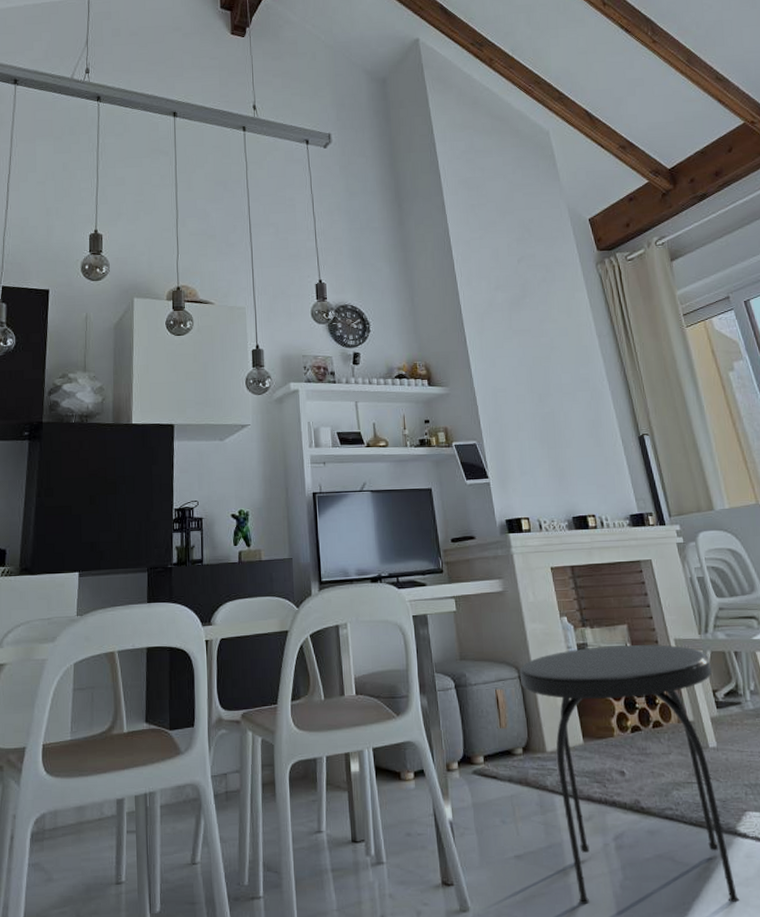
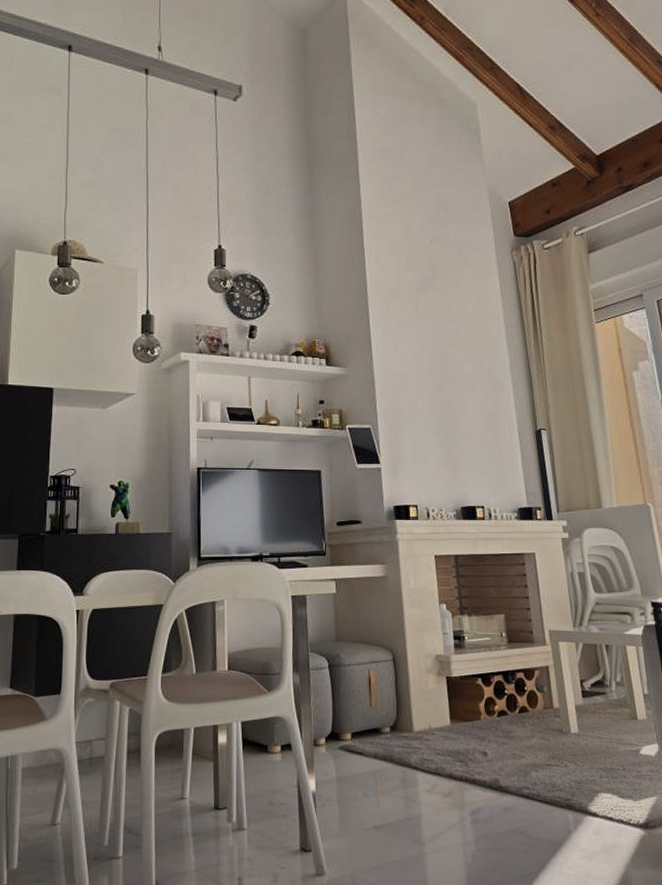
side table: present [519,644,740,904] -> none [393,634,583,873]

